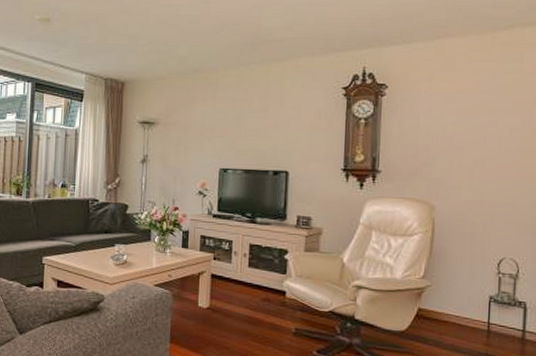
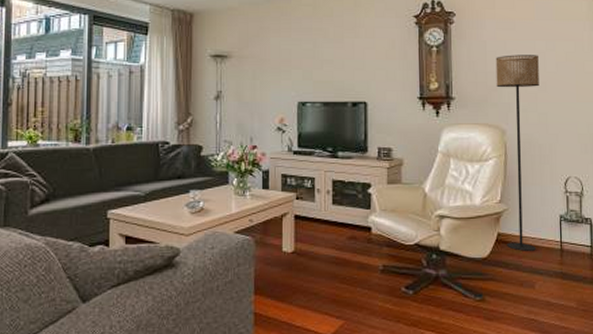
floor lamp: none [427,129,478,329] -> present [495,55,539,251]

